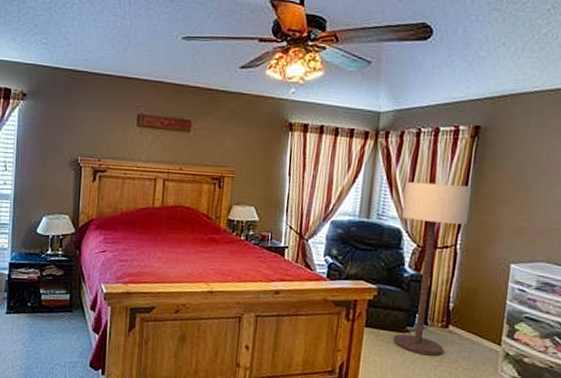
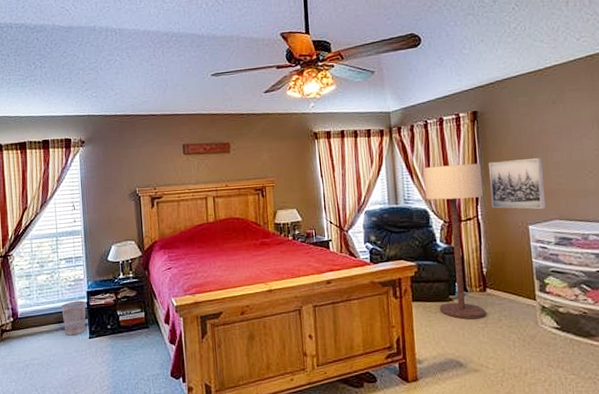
wall art: none [473,186,543,249] -> present [488,157,545,210]

